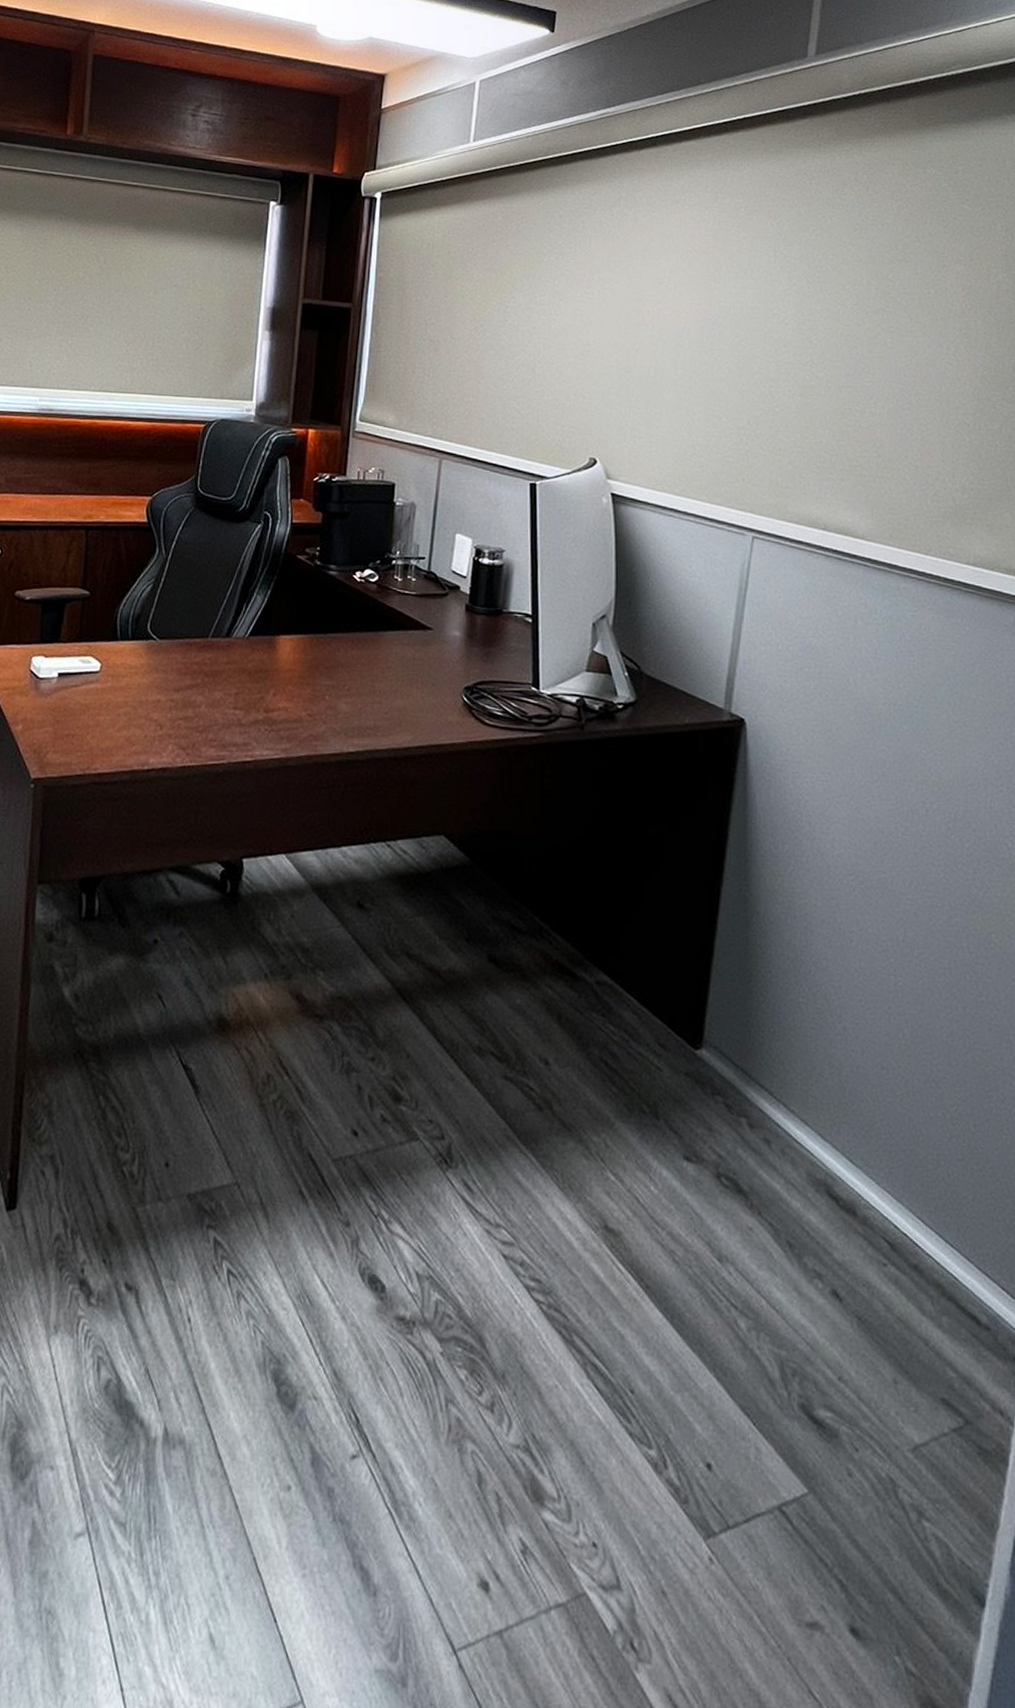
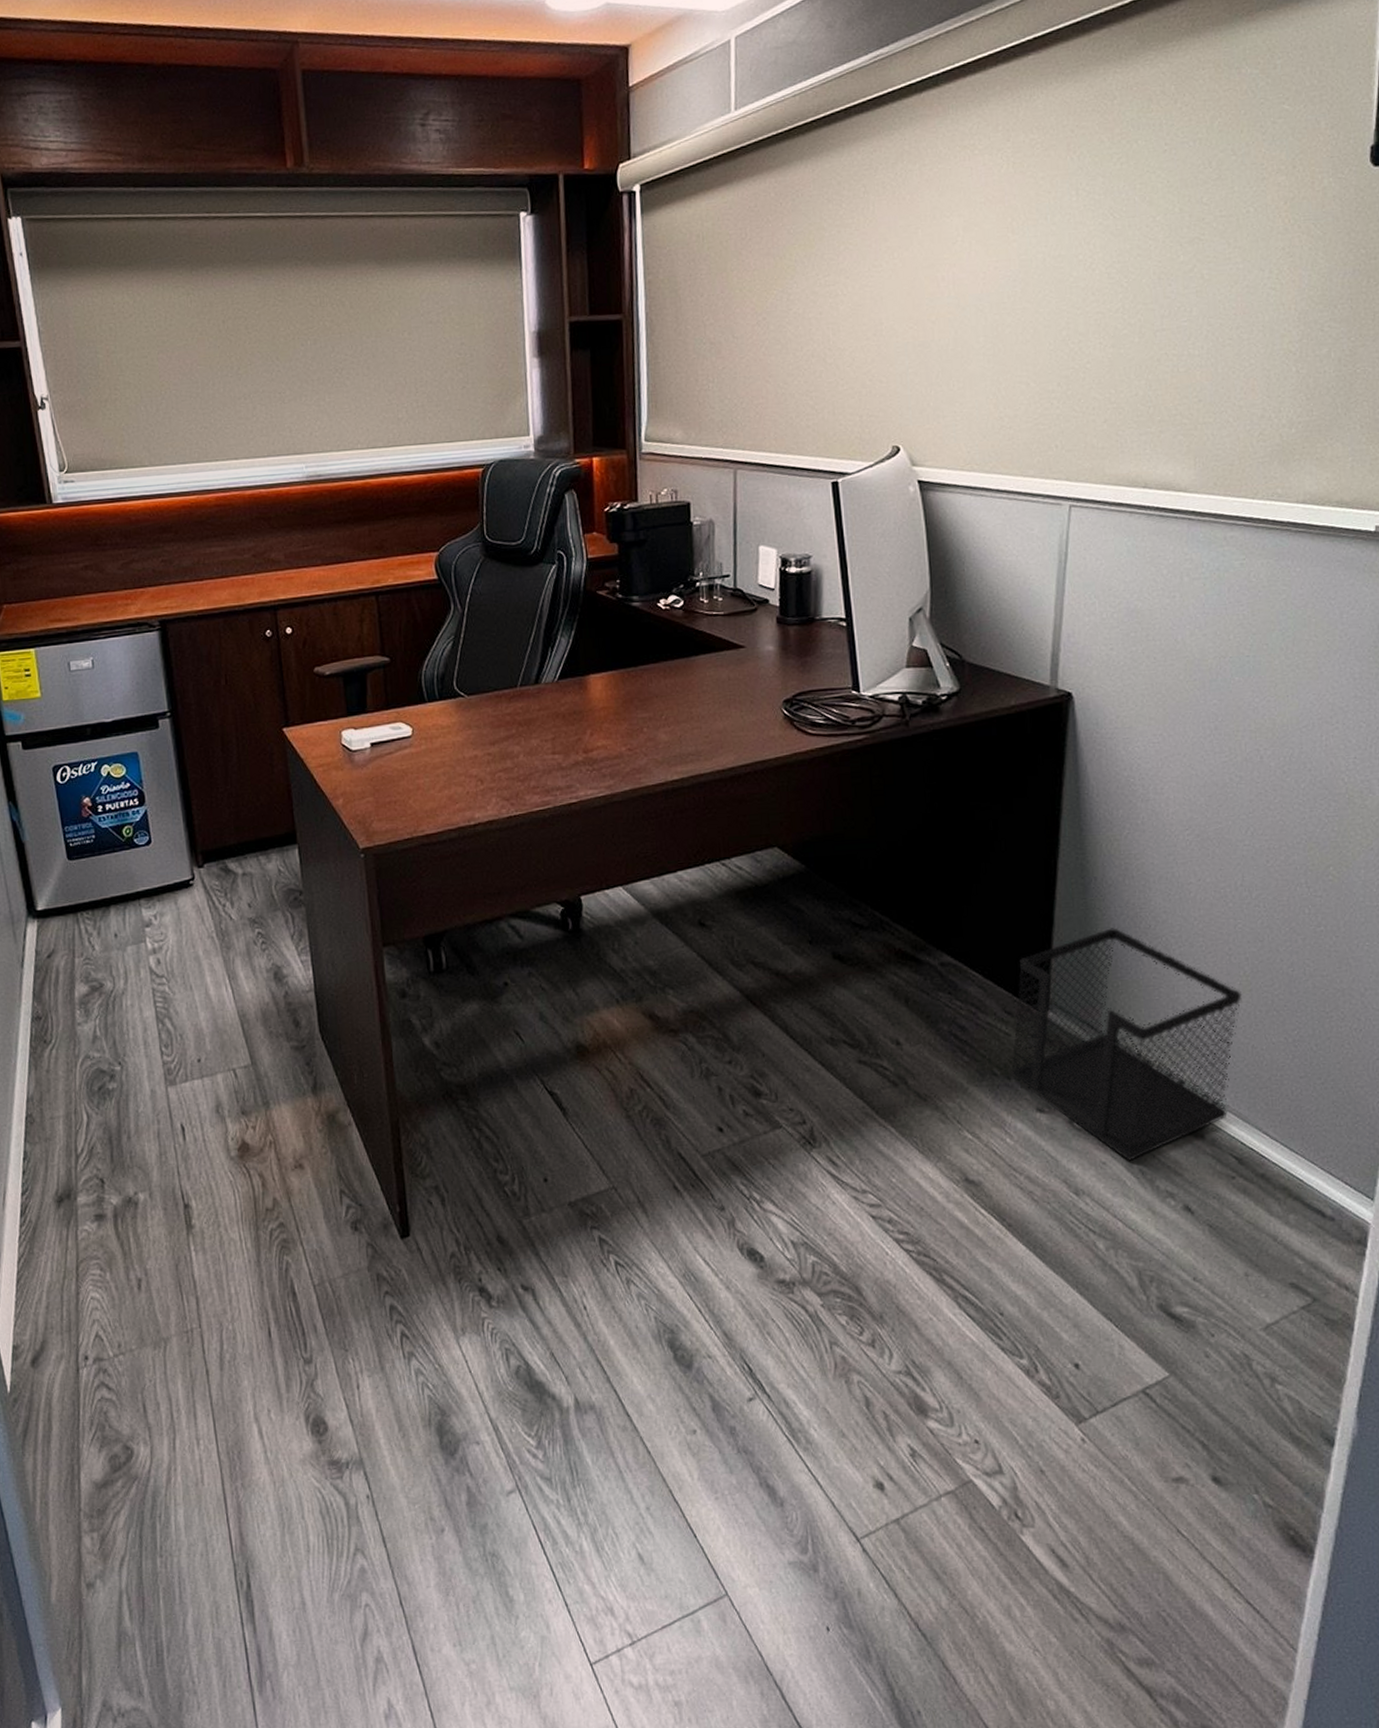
wastebasket: none [658,968,901,1230] -> present [1009,928,1243,1161]

